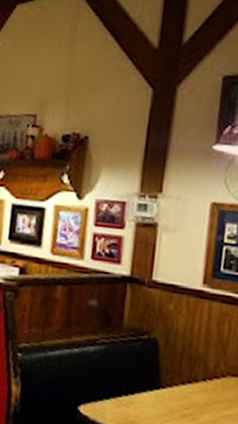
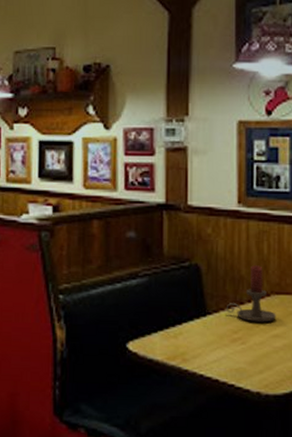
candle holder: none [179,345,230,402] -> present [226,265,276,322]

